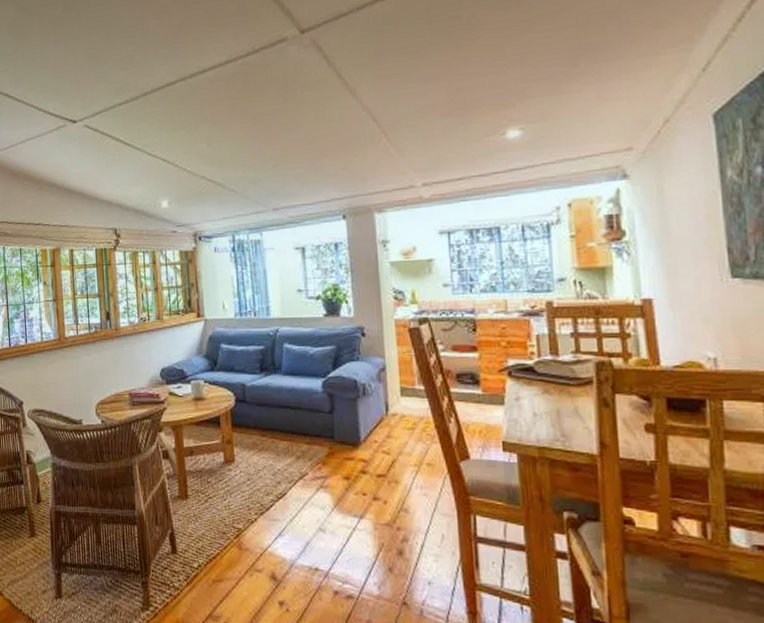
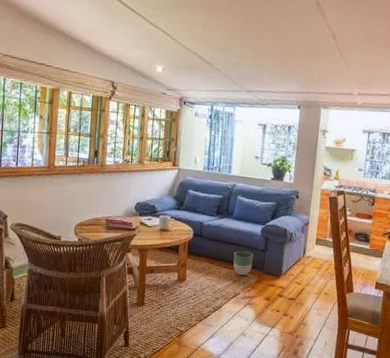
planter: none [290,414,318,448] -> present [233,250,254,275]

